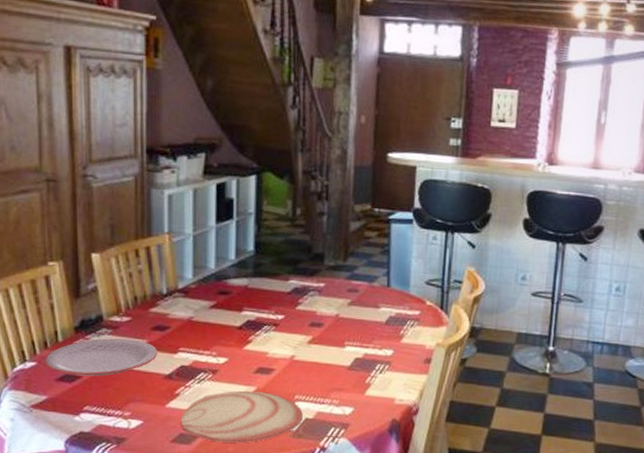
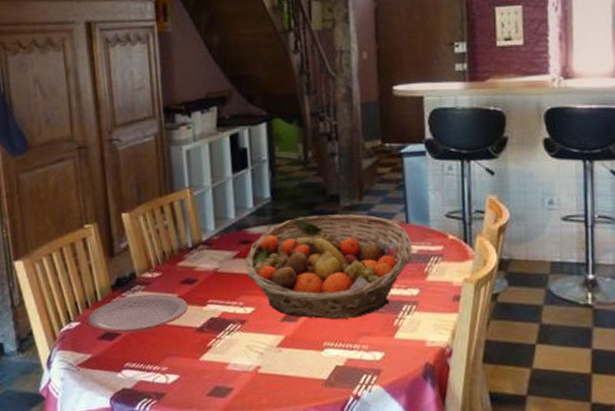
plate: present [181,390,303,443] -> none [215,339,333,394]
fruit basket: none [221,272,391,374] -> present [245,214,413,319]

